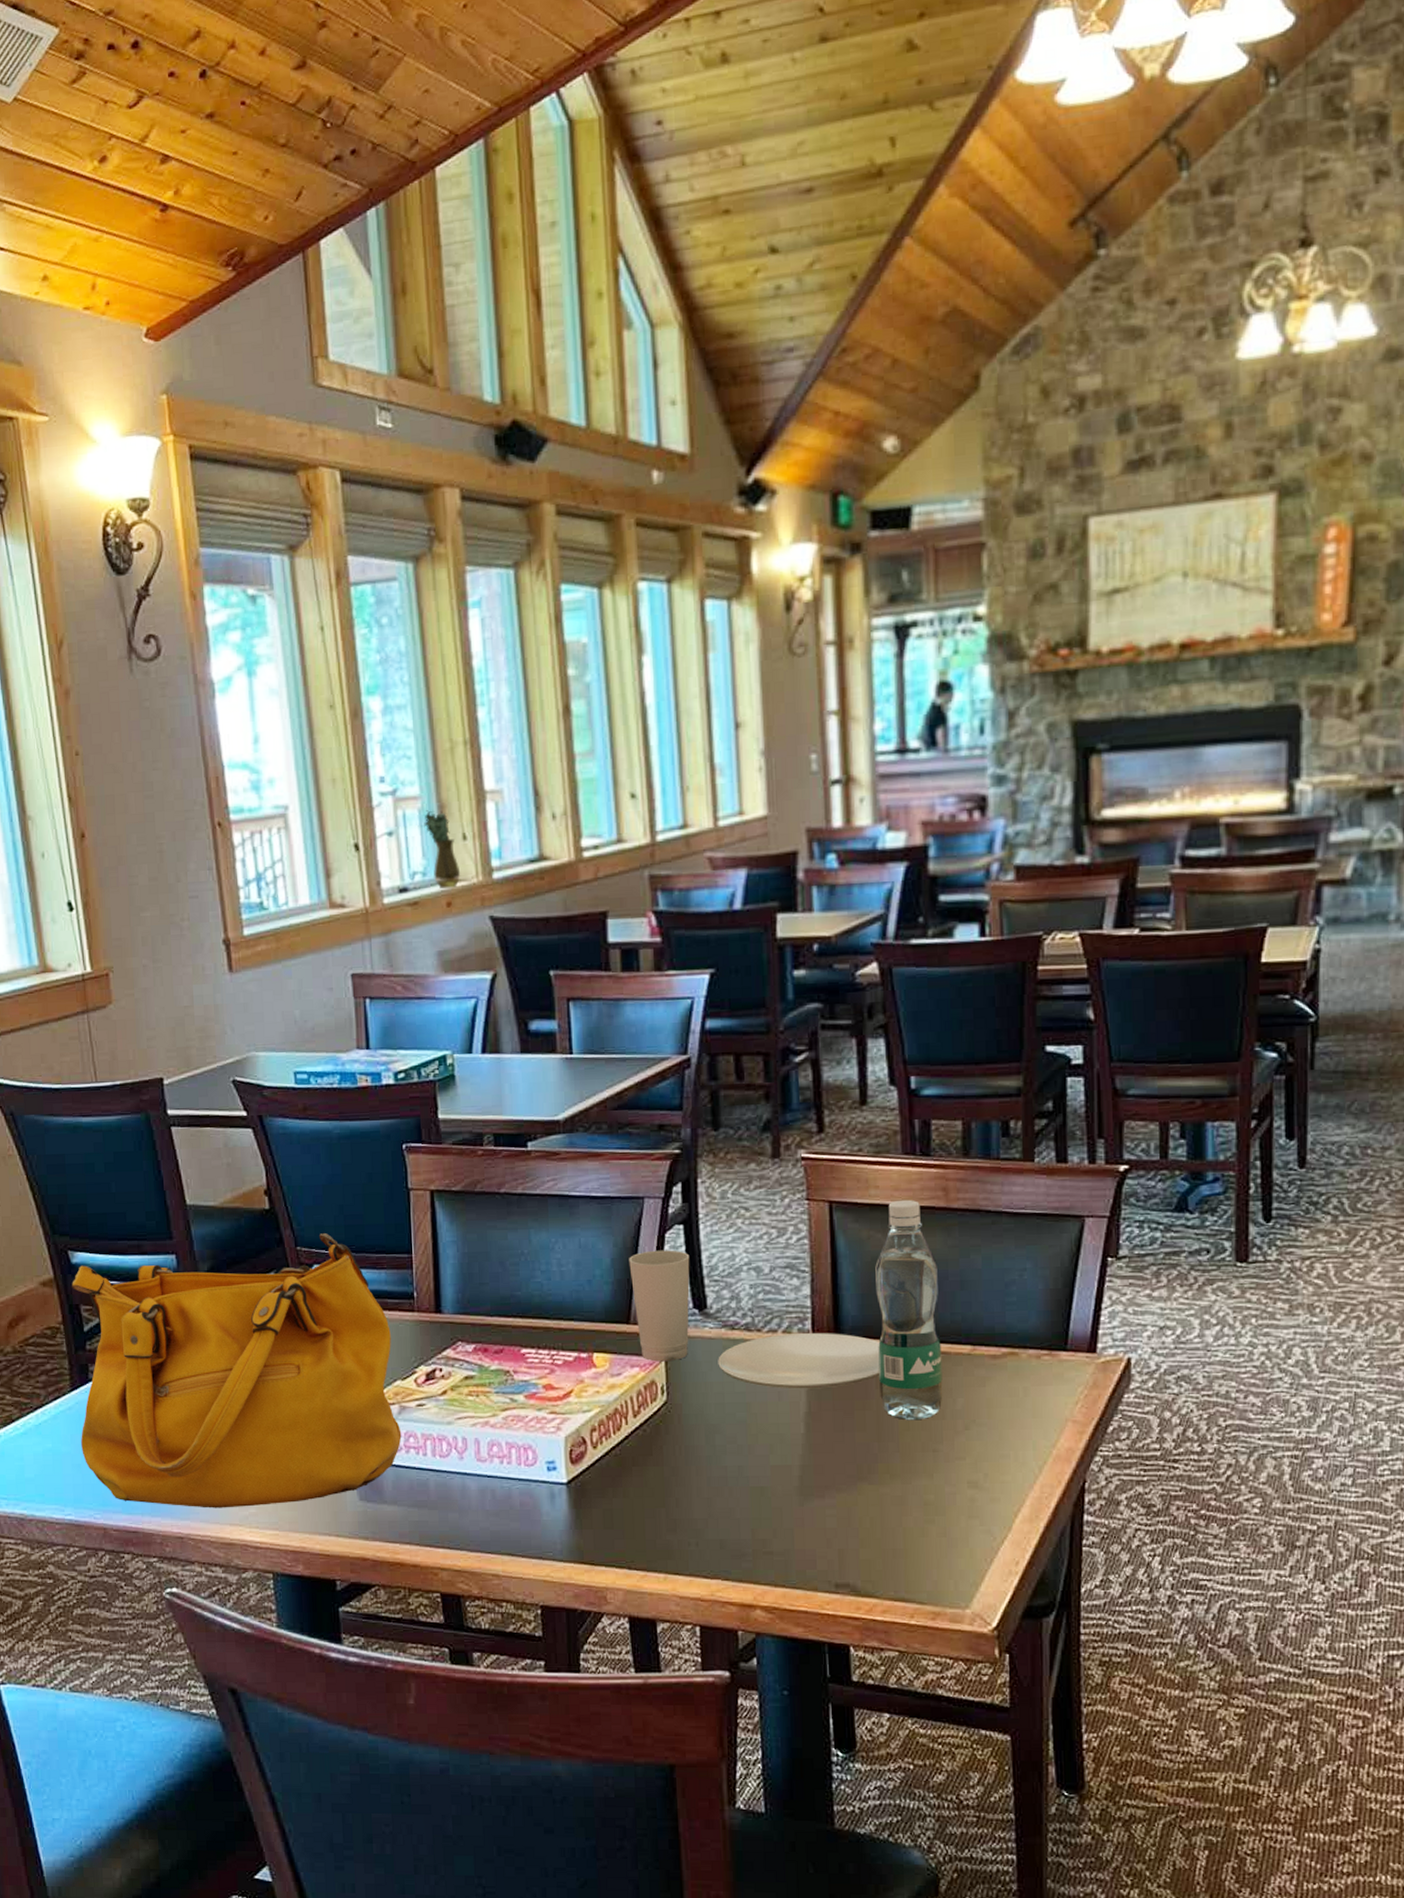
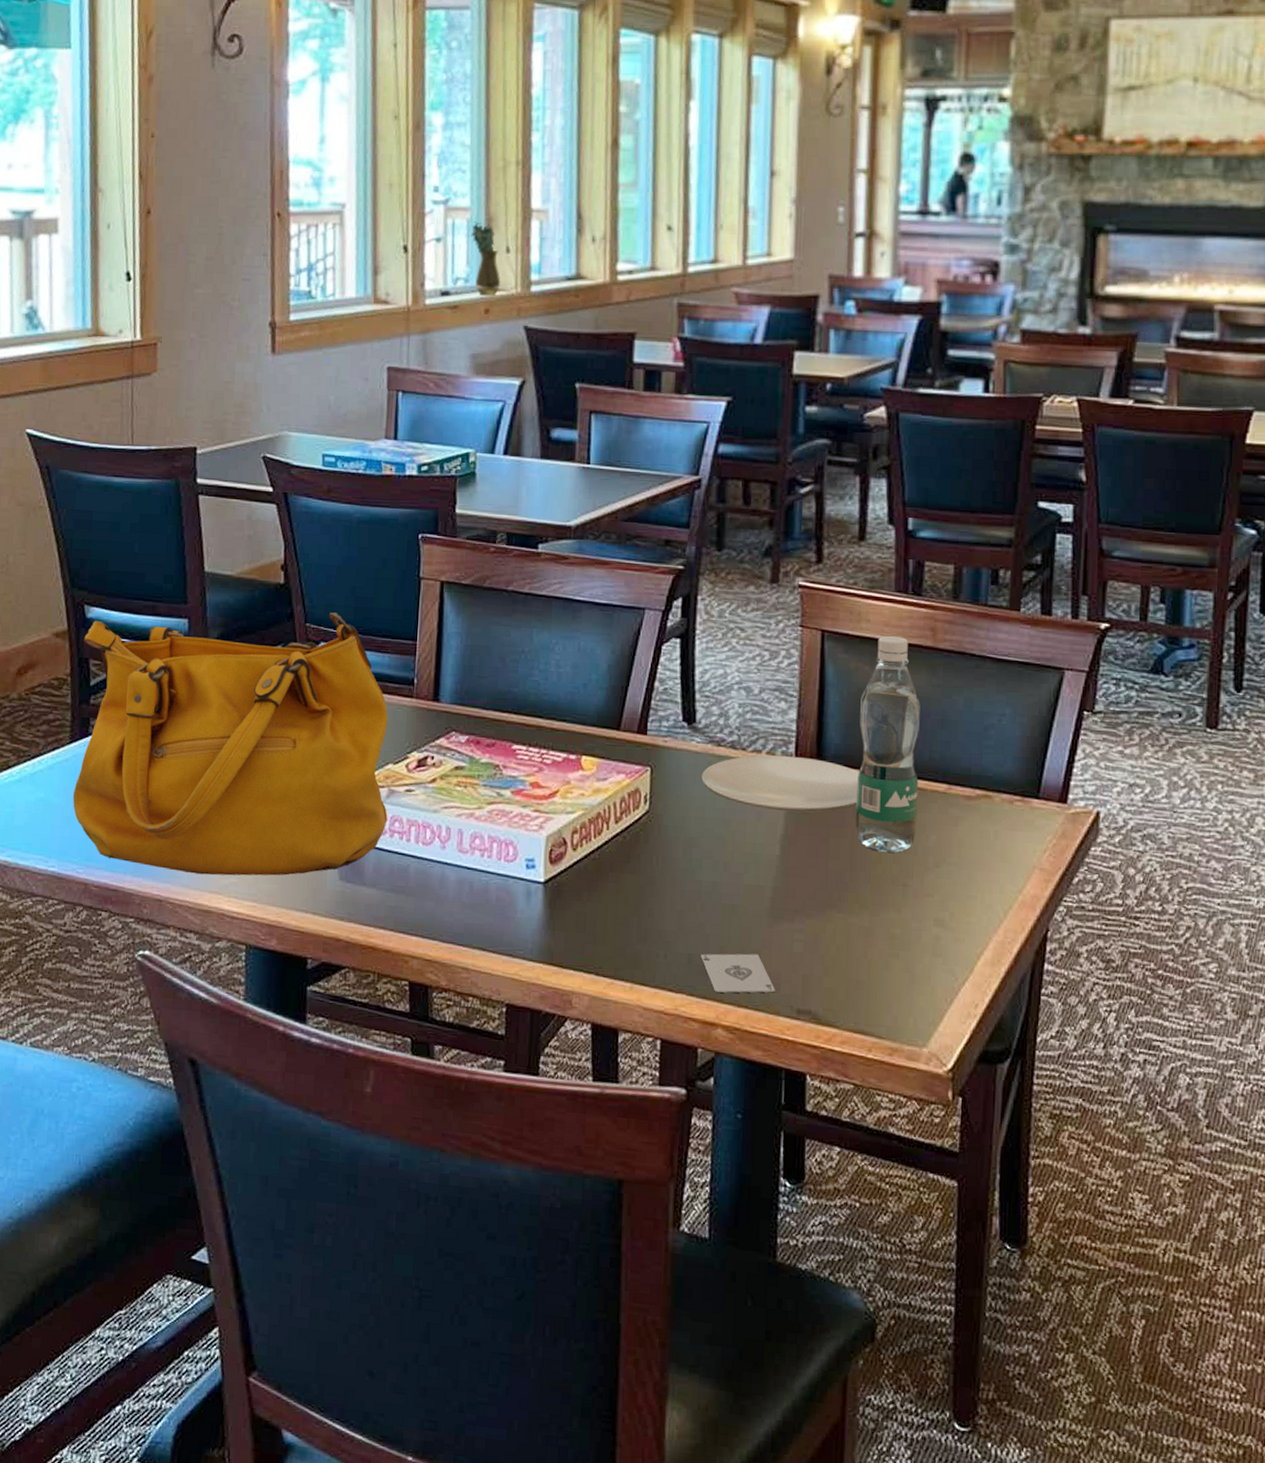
cup: present [629,1250,690,1362] -> none [624,661,684,772]
playing card: none [733,1533,812,1574] -> present [701,953,775,993]

